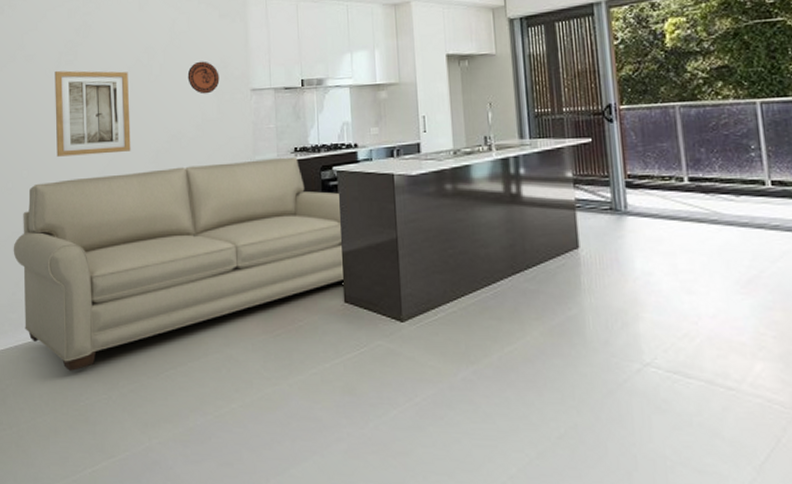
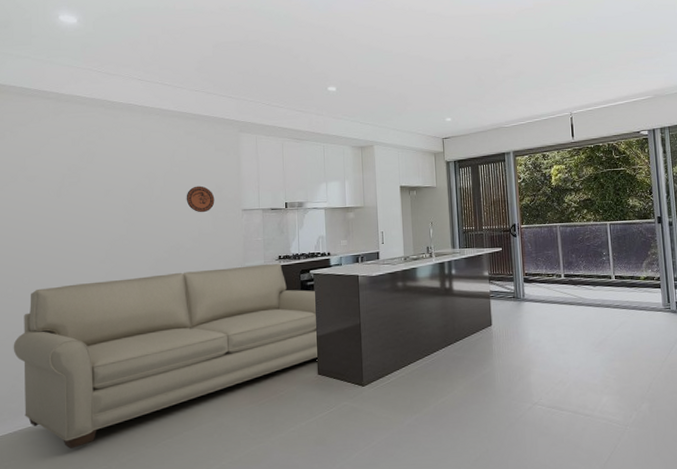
wall art: present [55,70,131,157] -> none [58,190,132,265]

